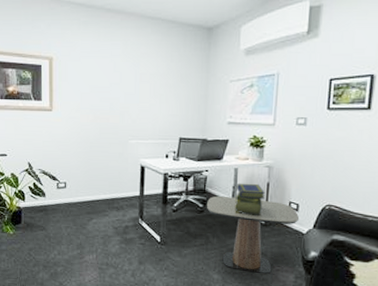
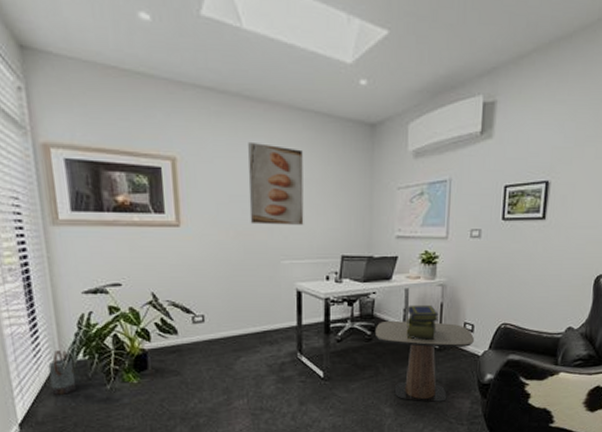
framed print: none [106,44,150,111] -> present [248,141,304,225]

